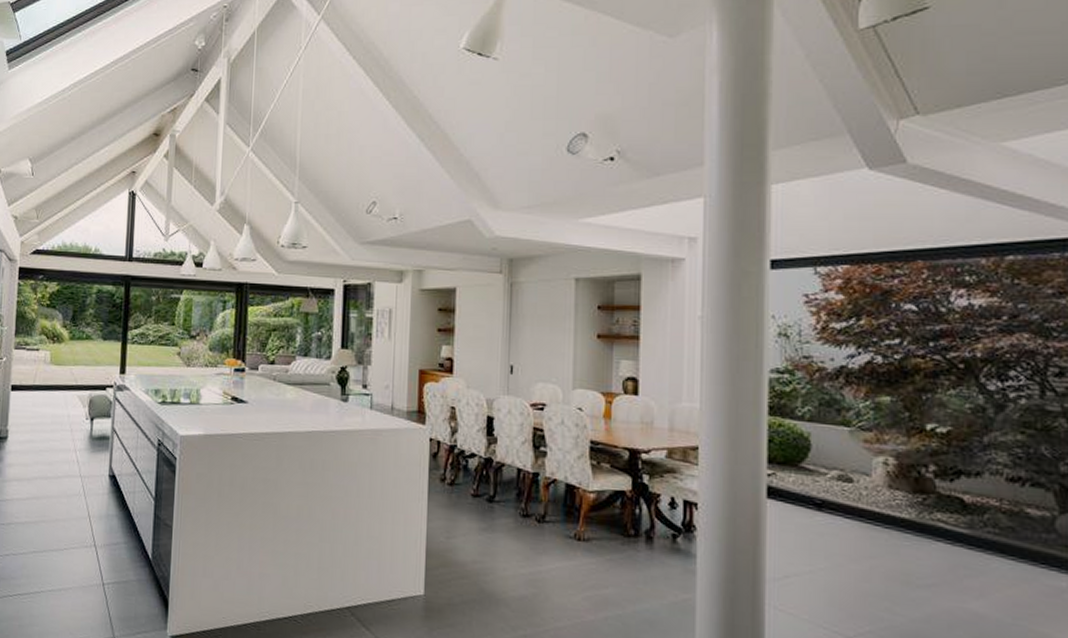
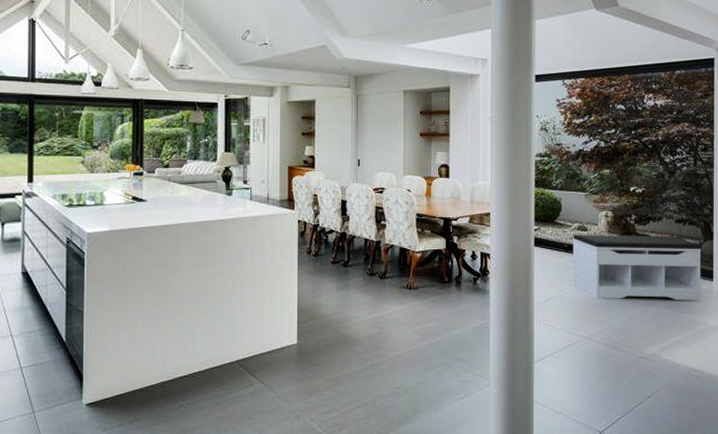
bench: none [828,485,1055,605] -> present [572,234,701,301]

